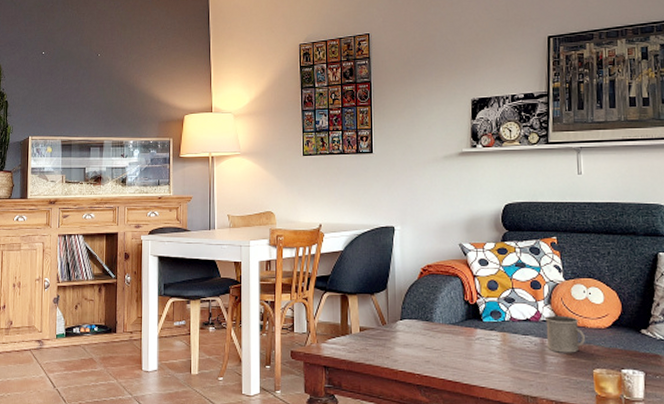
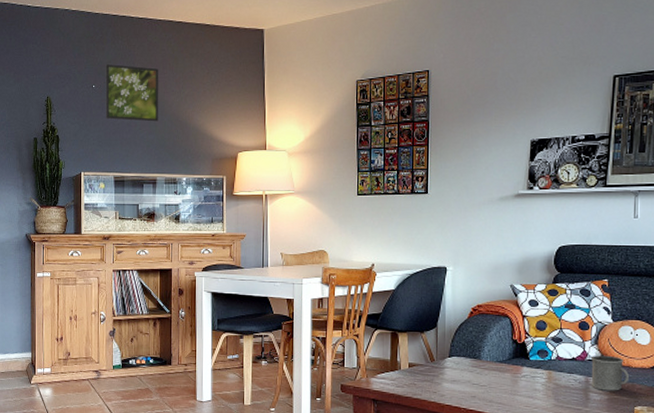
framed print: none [54,32,108,86] -> present [105,64,159,122]

